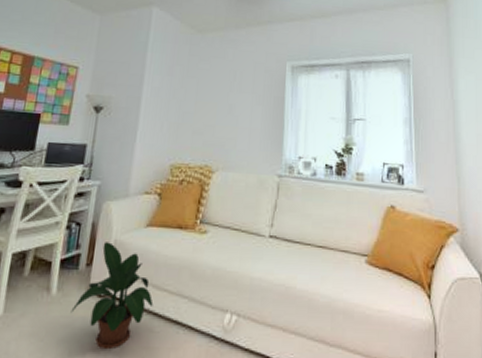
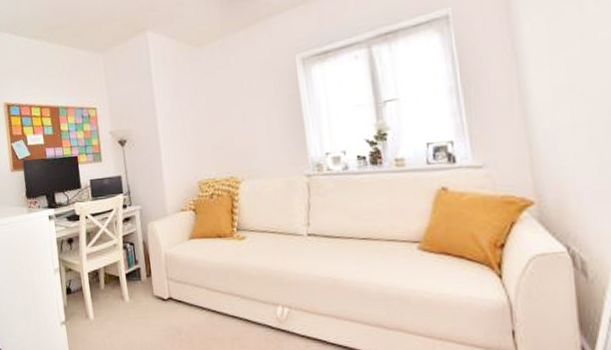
potted plant: present [70,242,154,350] -> none [144,256,210,341]

